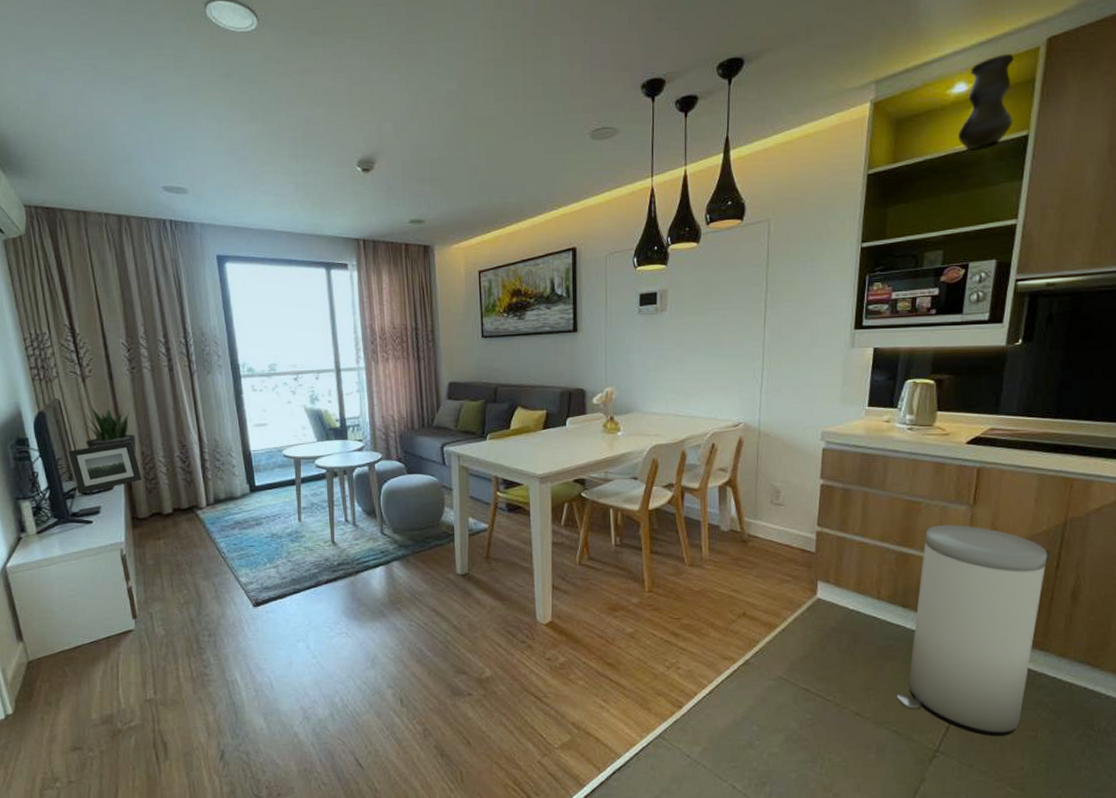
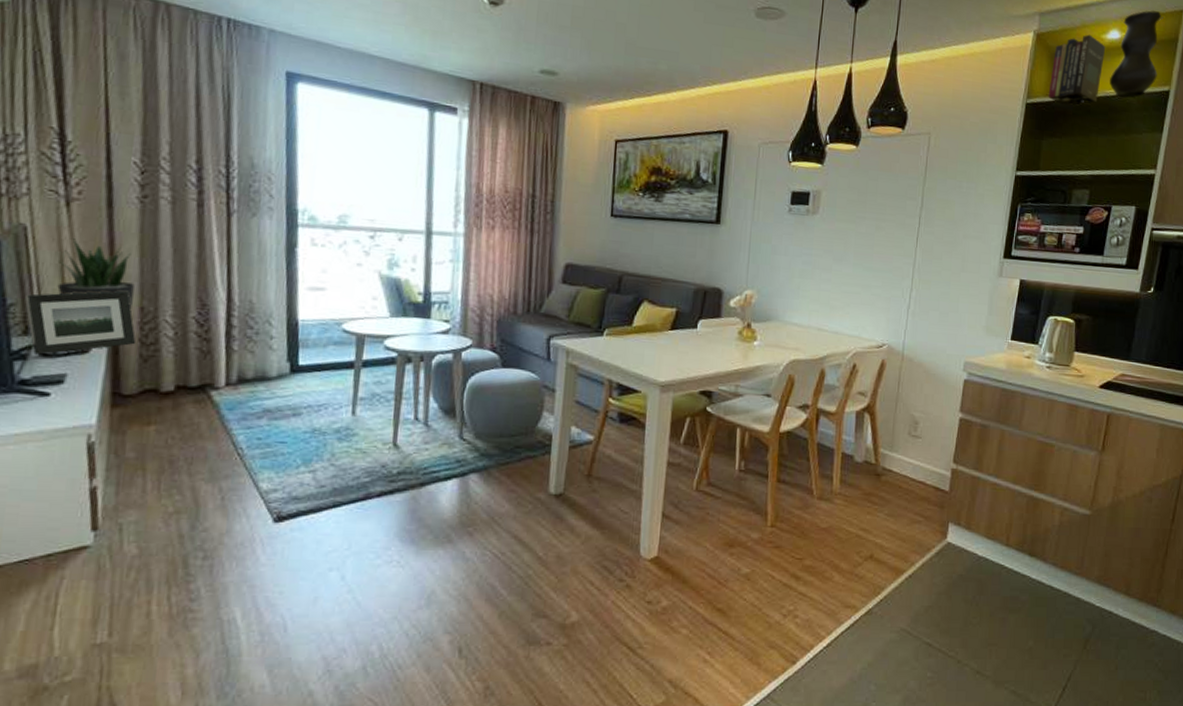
books: none [891,93,952,170] -> present [1048,34,1106,105]
pedal bin: present [896,525,1050,736] -> none [1017,470,1167,697]

